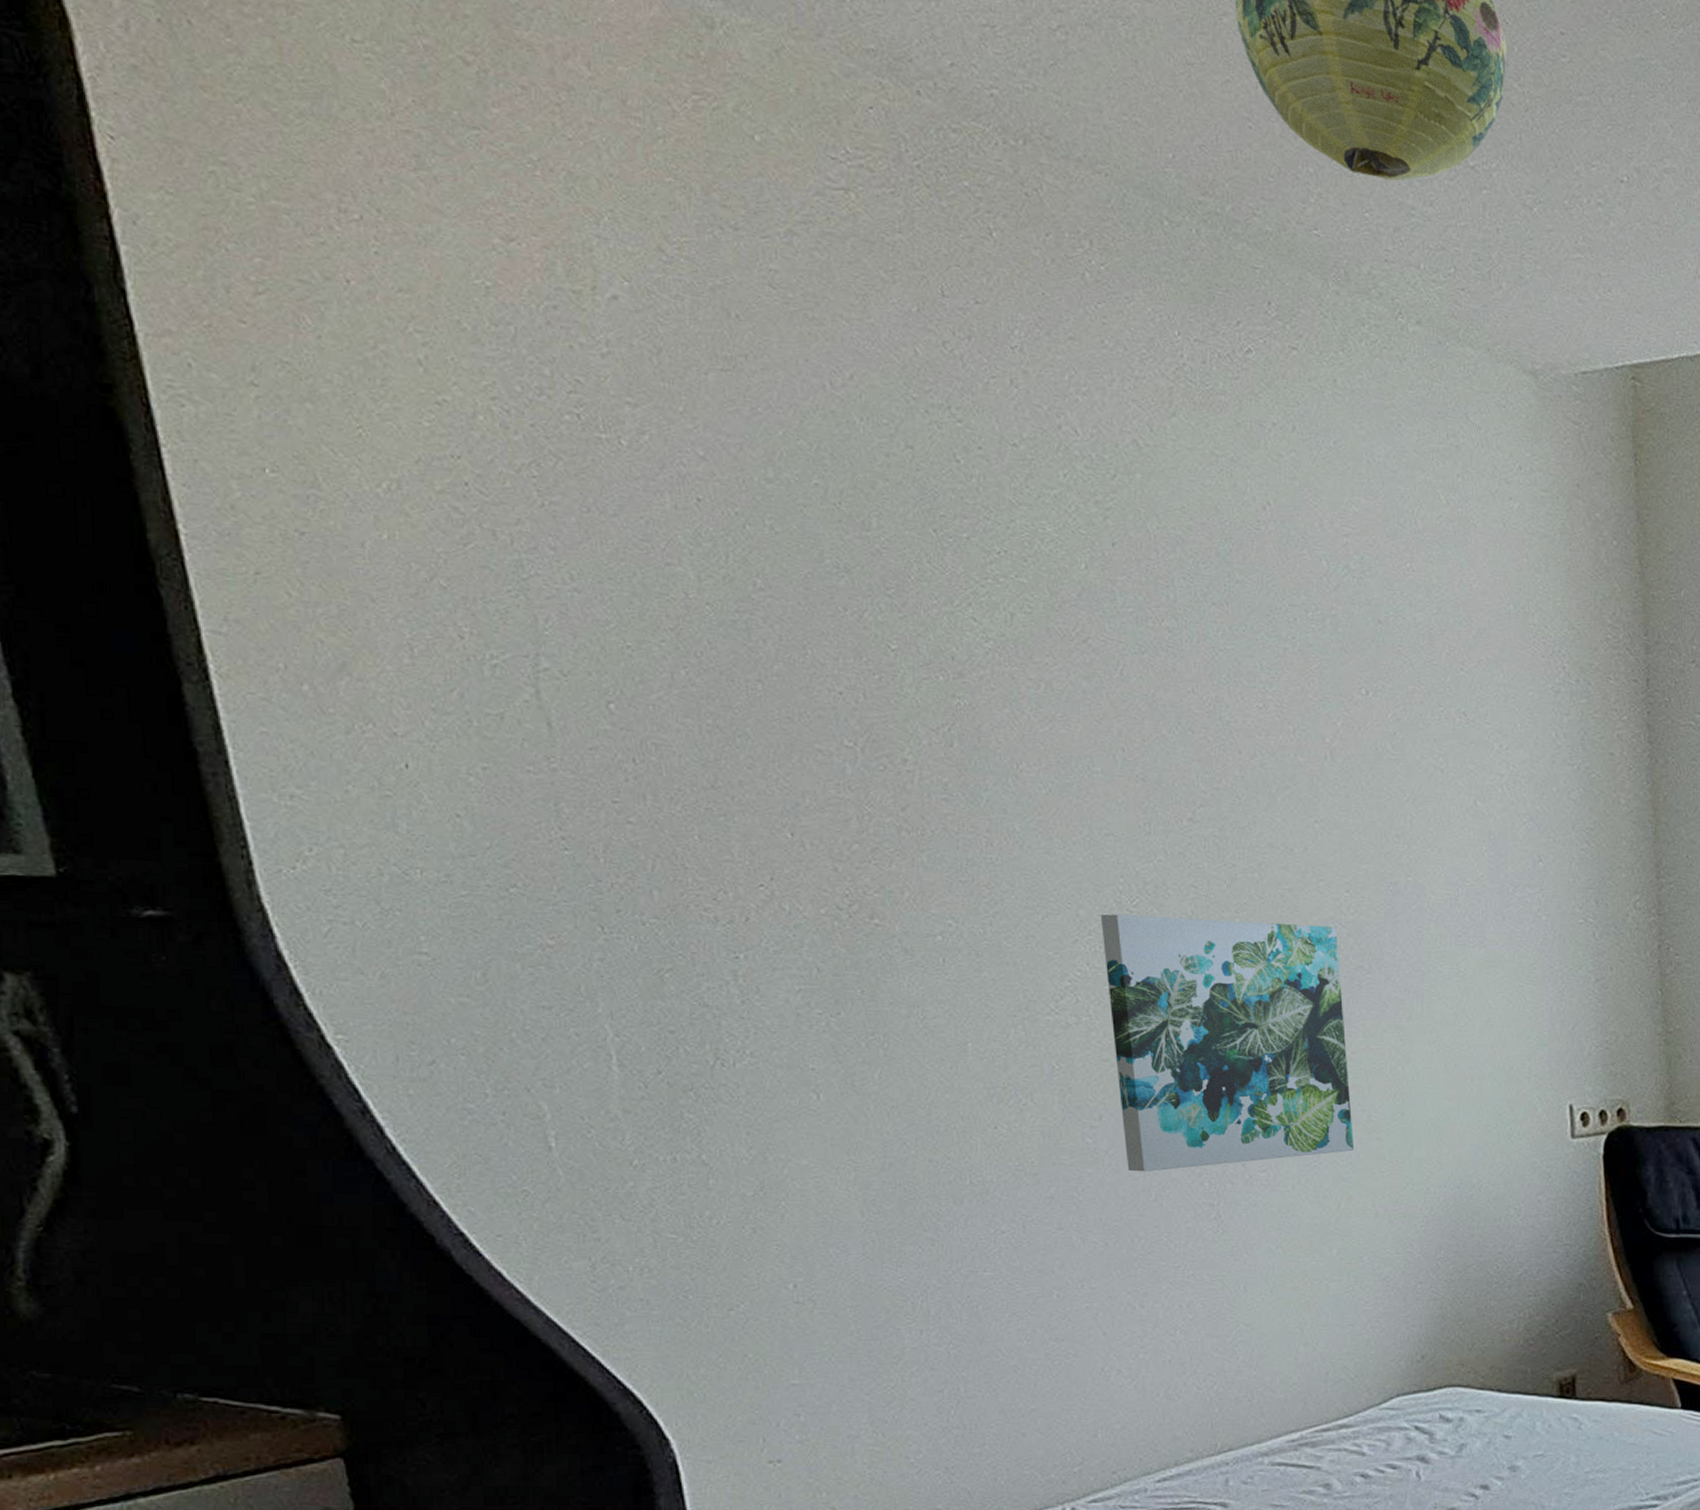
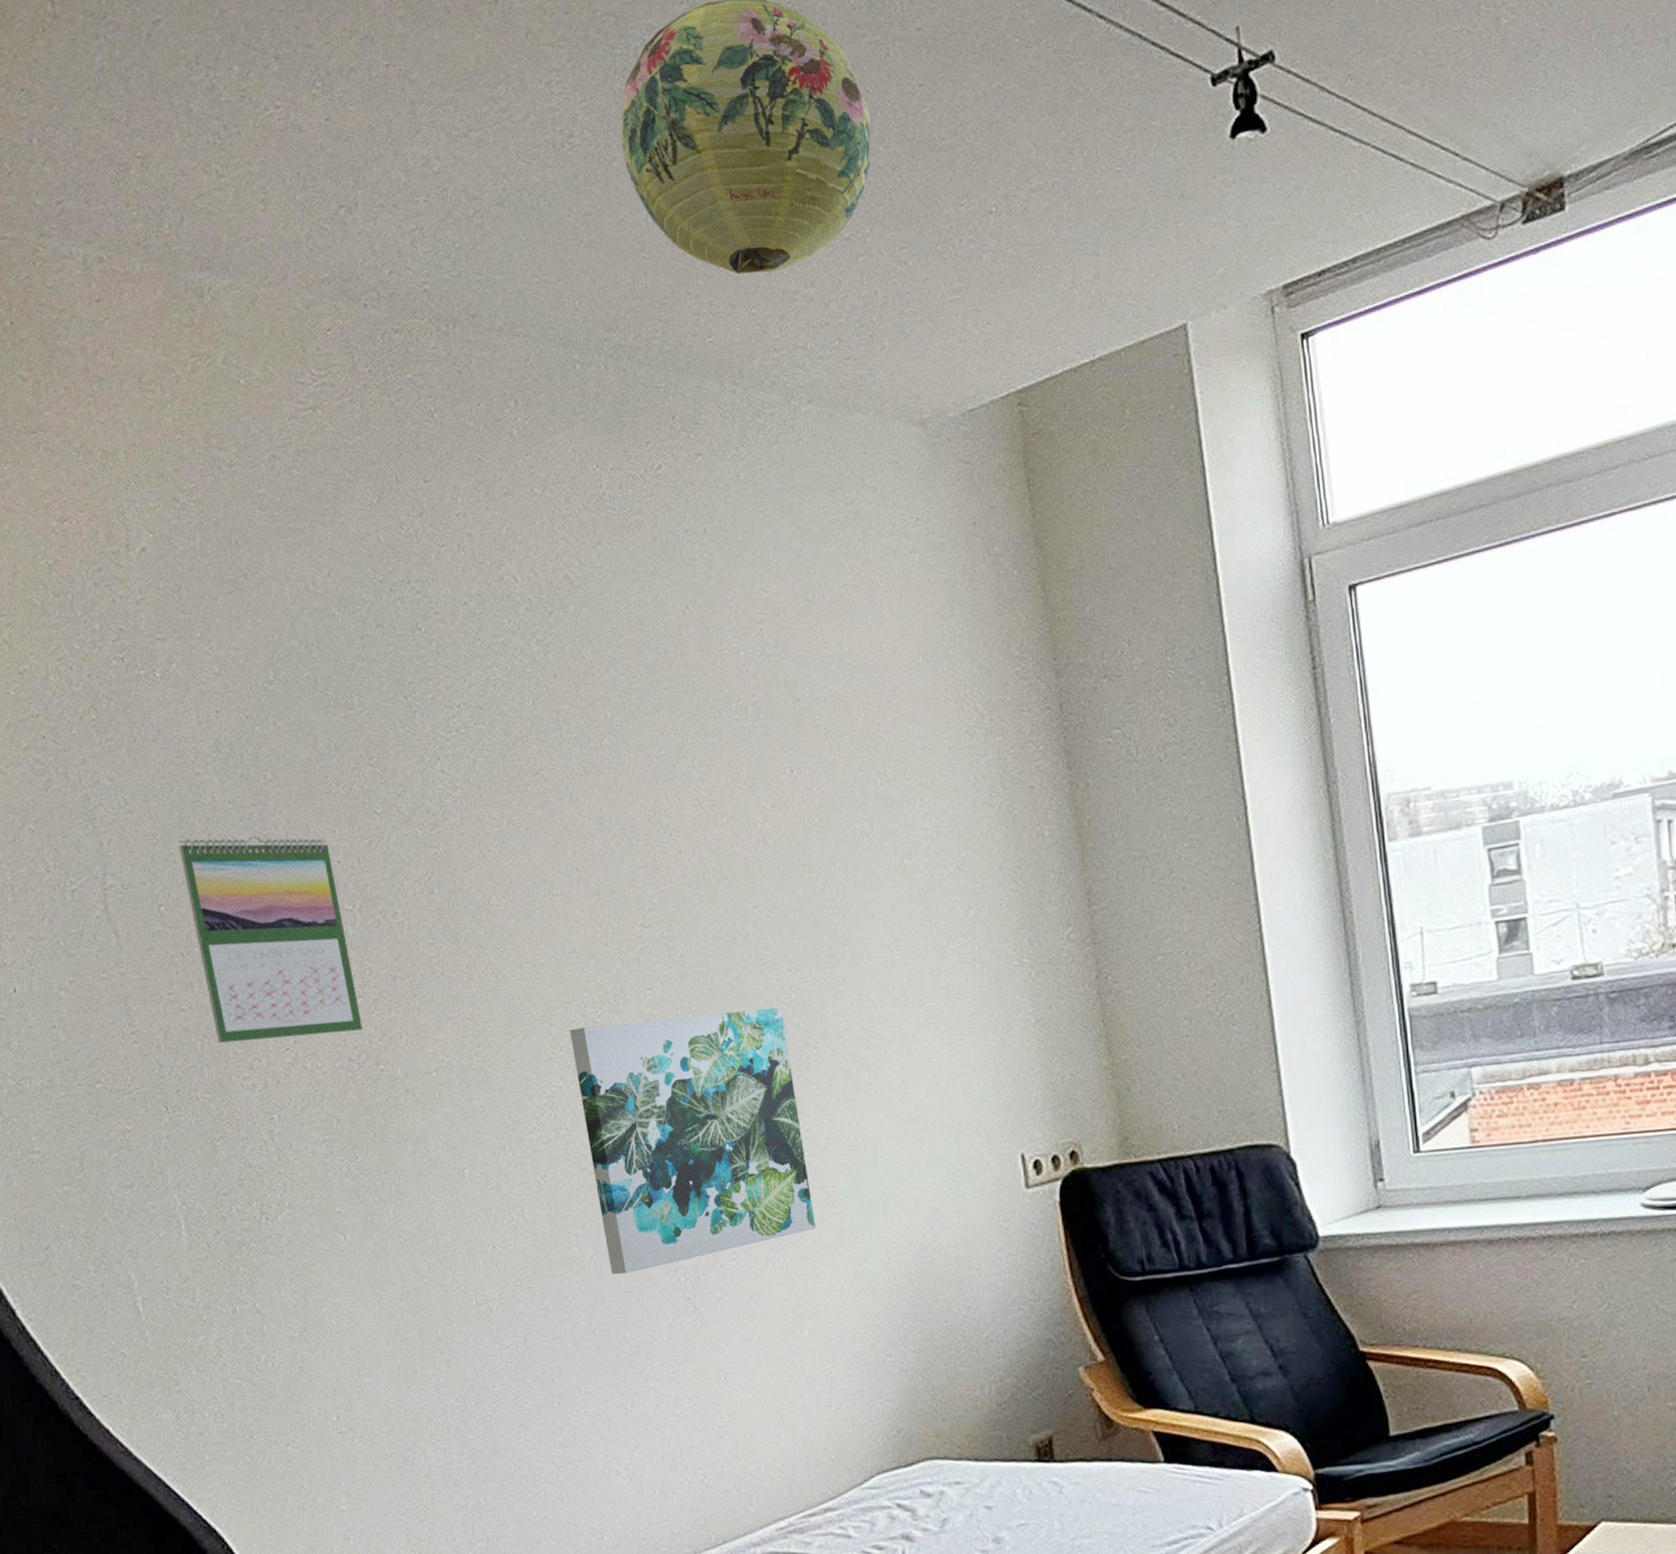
calendar: none [639,633,856,878] -> present [179,835,362,1043]

